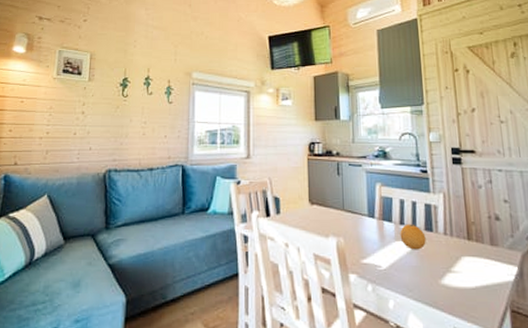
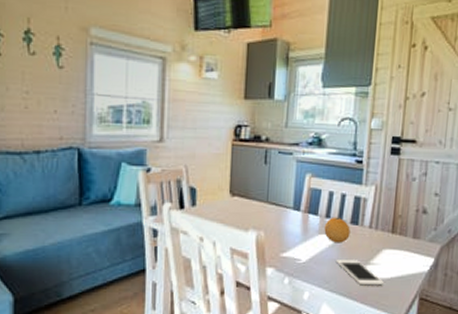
cell phone: none [416,267,470,295] -> present [335,260,385,286]

